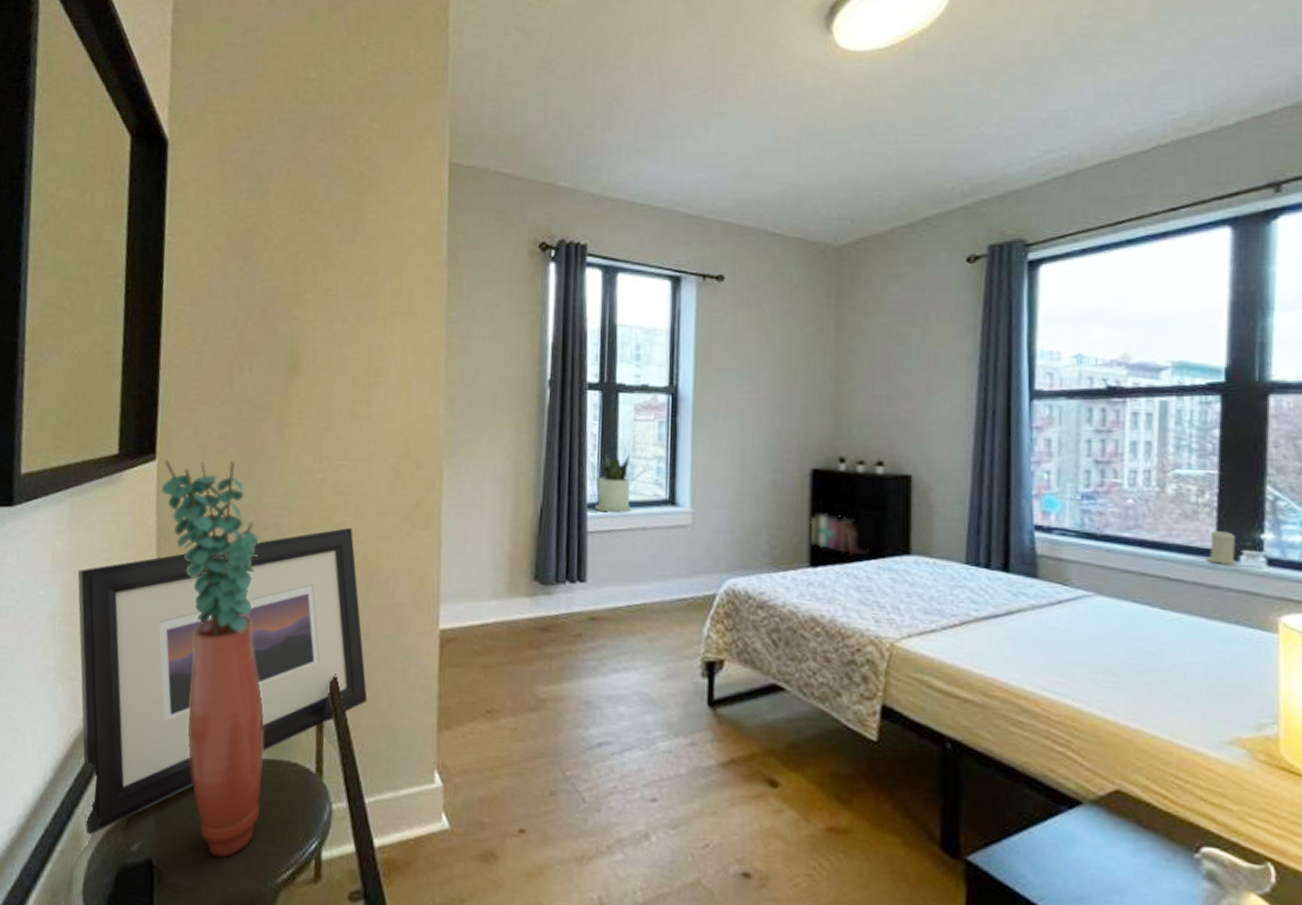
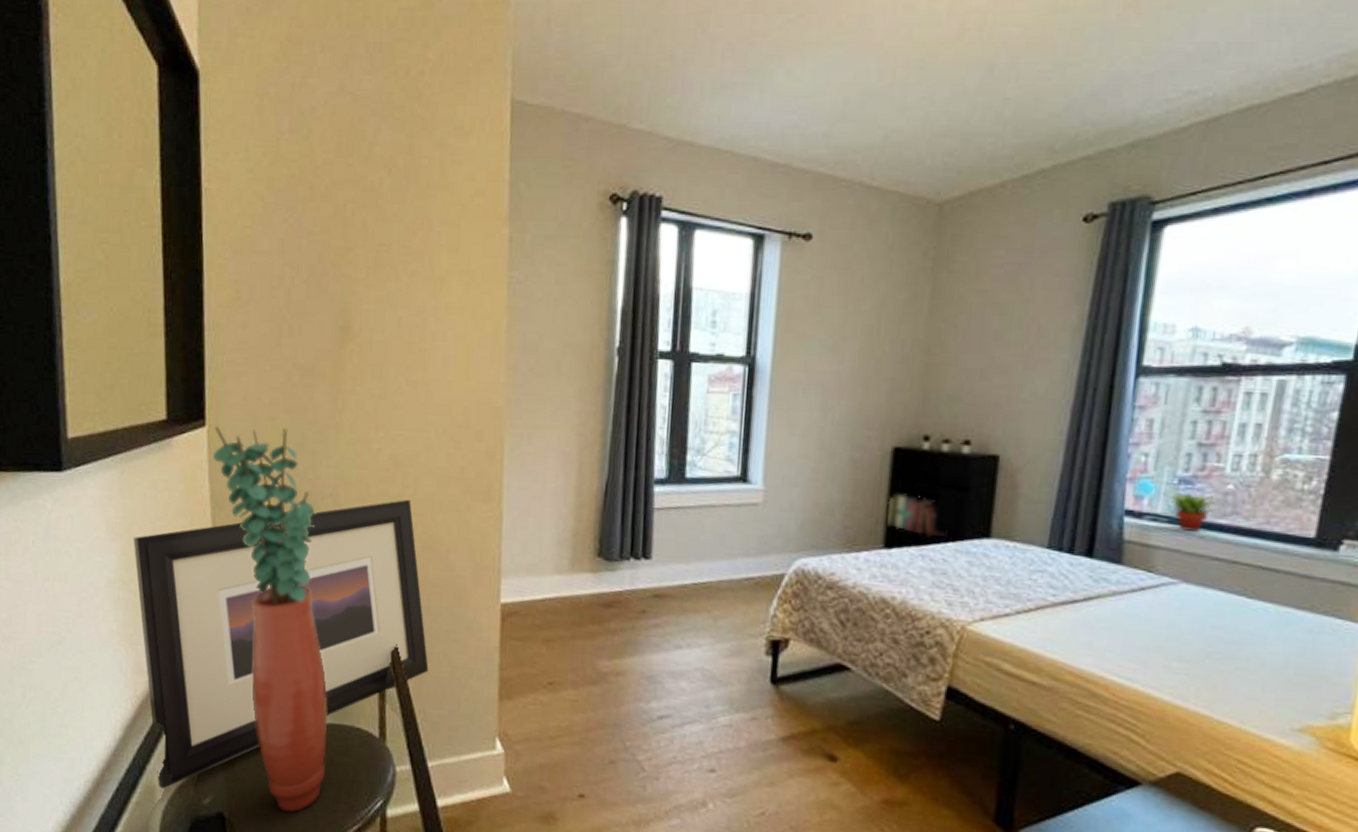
planter: present [594,454,633,514] -> none [662,428,703,490]
succulent plant: none [1068,506,1127,546] -> present [1163,491,1224,533]
candle: present [1205,530,1236,565] -> none [1302,518,1339,555]

